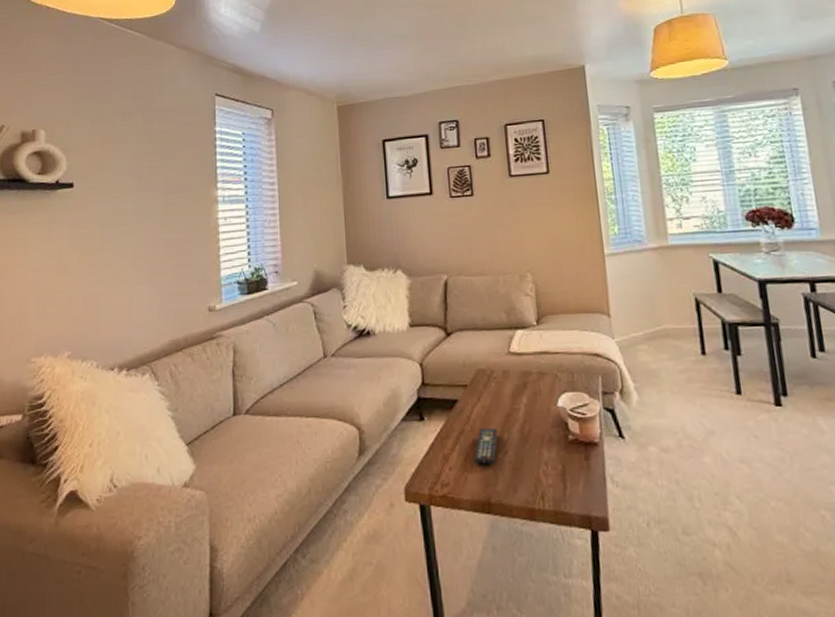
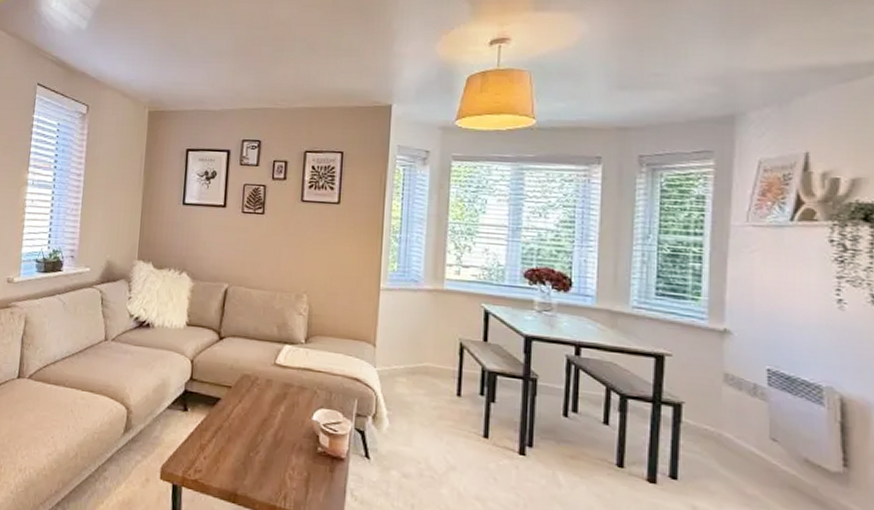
remote control: present [474,427,498,465] -> none [228,427,253,461]

